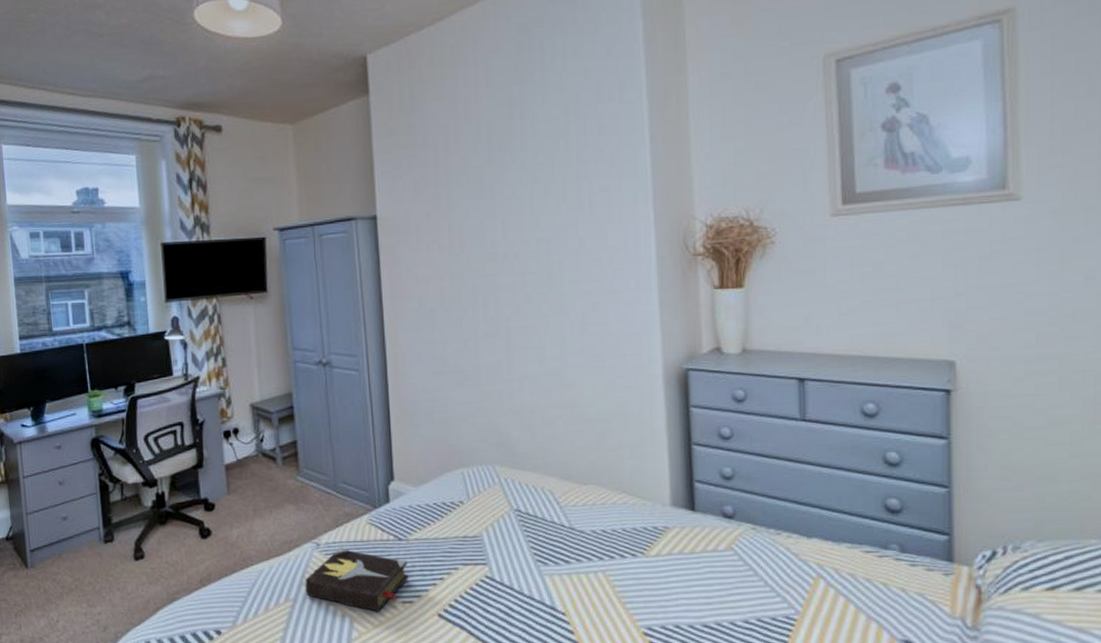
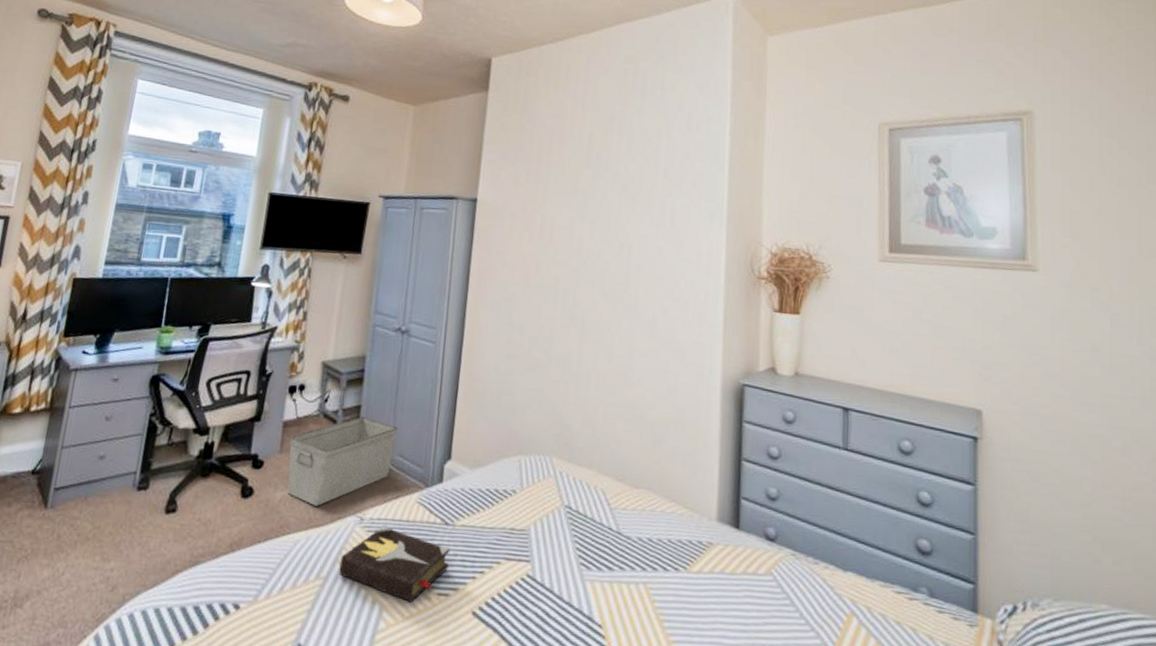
storage bin: none [234,451,338,538] -> present [287,416,399,506]

